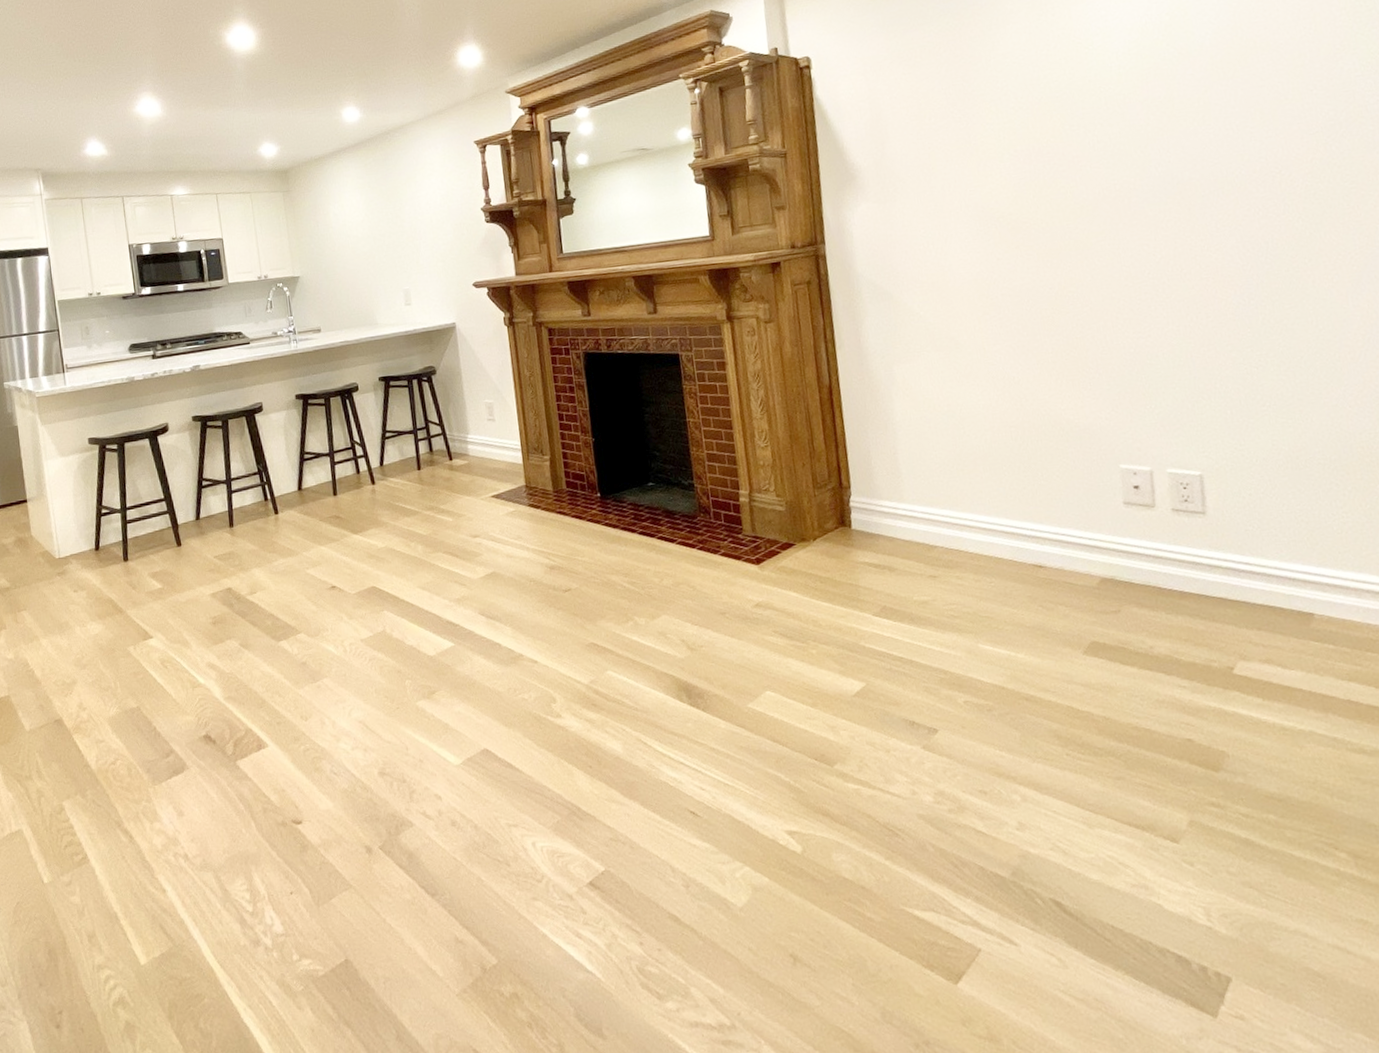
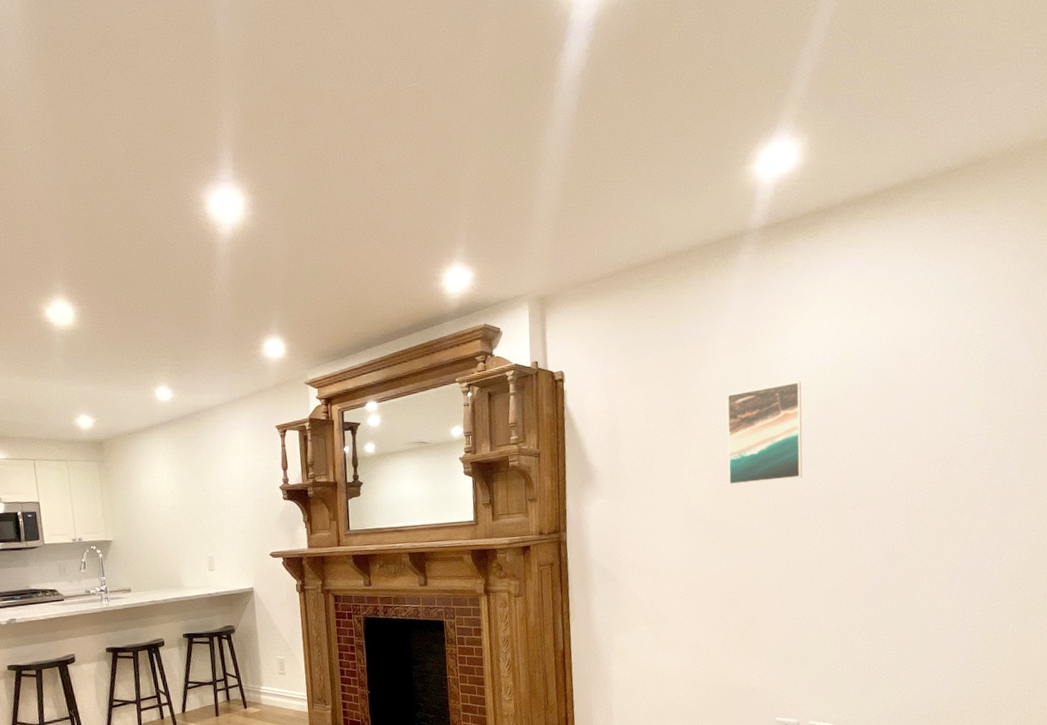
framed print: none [1020,45,1131,178] -> present [726,381,803,486]

